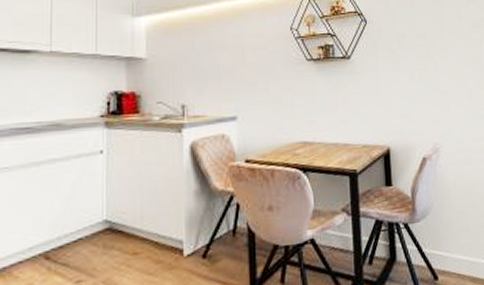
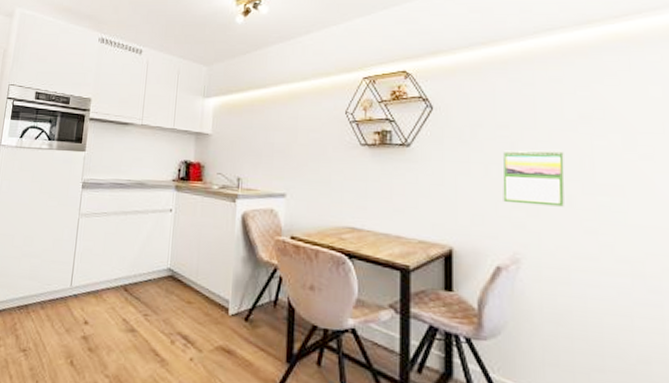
calendar: none [423,54,466,102] -> present [502,150,565,207]

